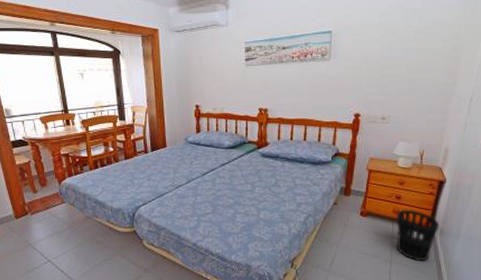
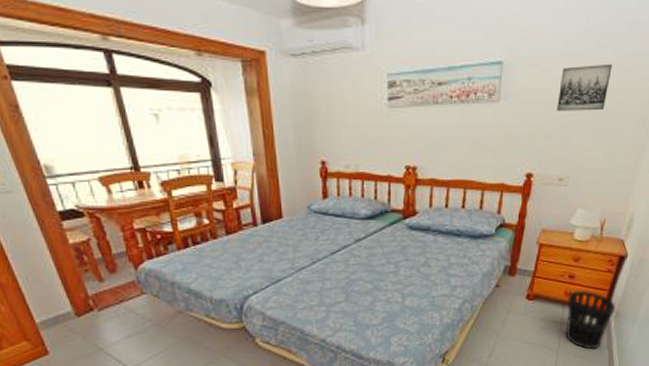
wall art: none [376,30,419,66] -> present [557,63,612,111]

